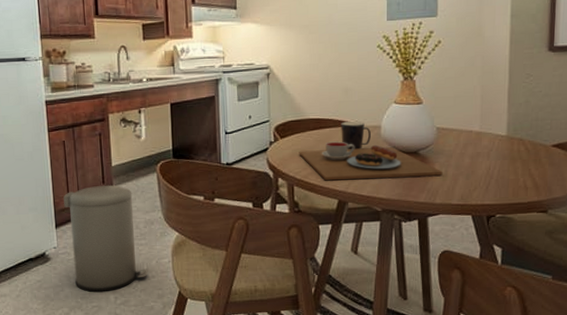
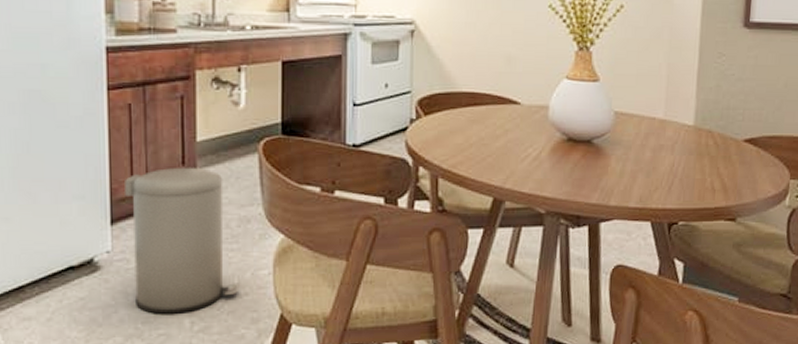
place setting: present [299,141,443,181] -> none [446,122,620,173]
mug: present [341,121,371,150] -> none [500,99,536,135]

